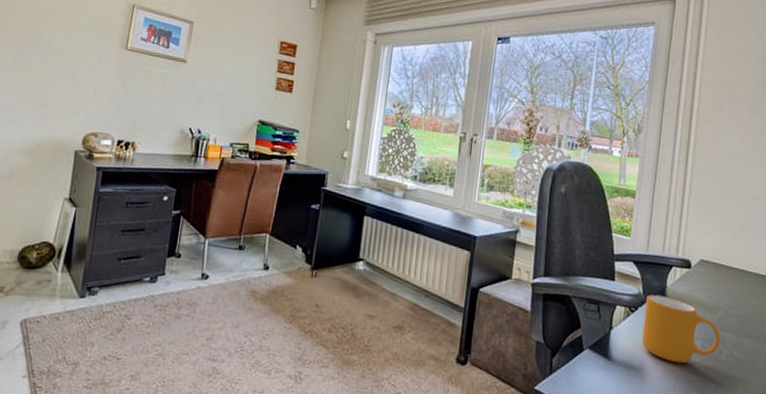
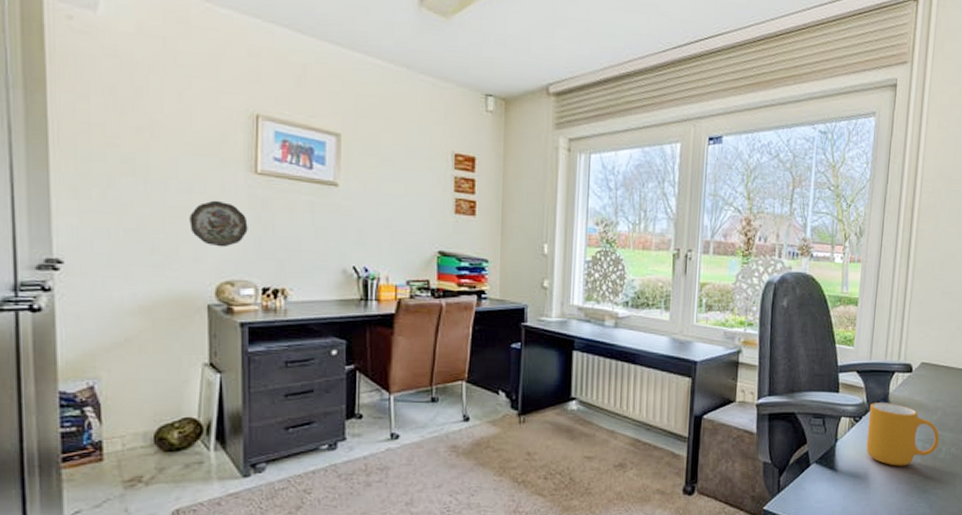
decorative plate: none [72,68,115,106] -> present [189,200,248,248]

